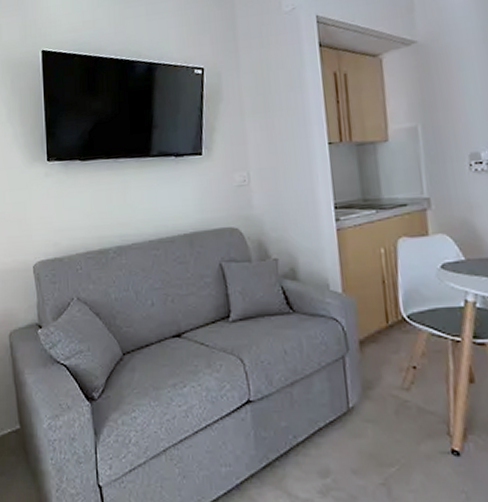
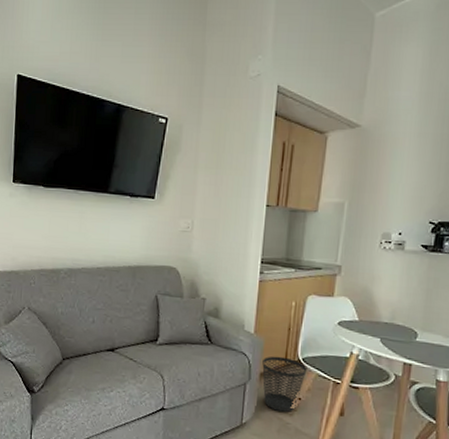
wastebasket: none [359,317,416,388] -> present [262,356,308,413]

